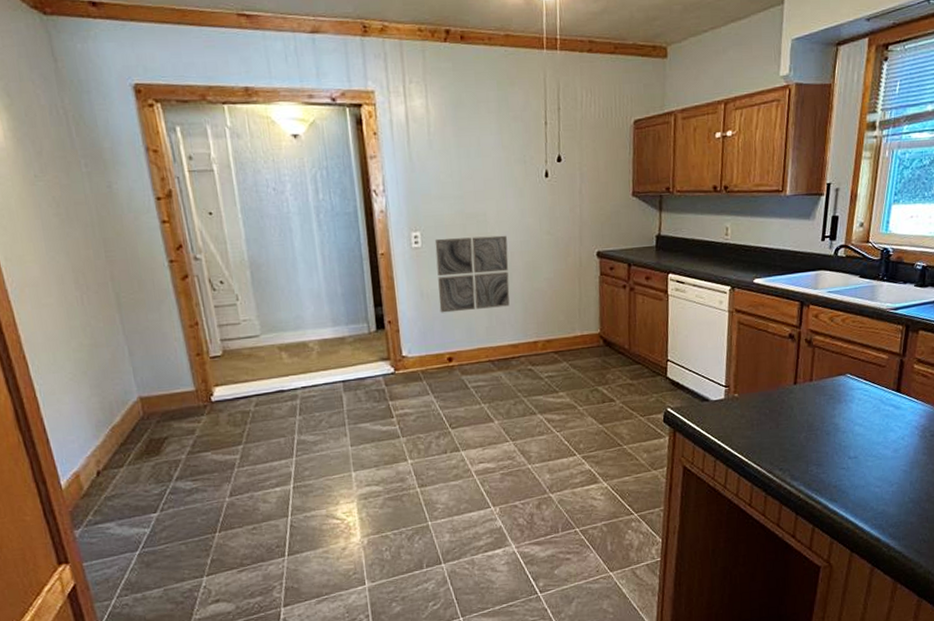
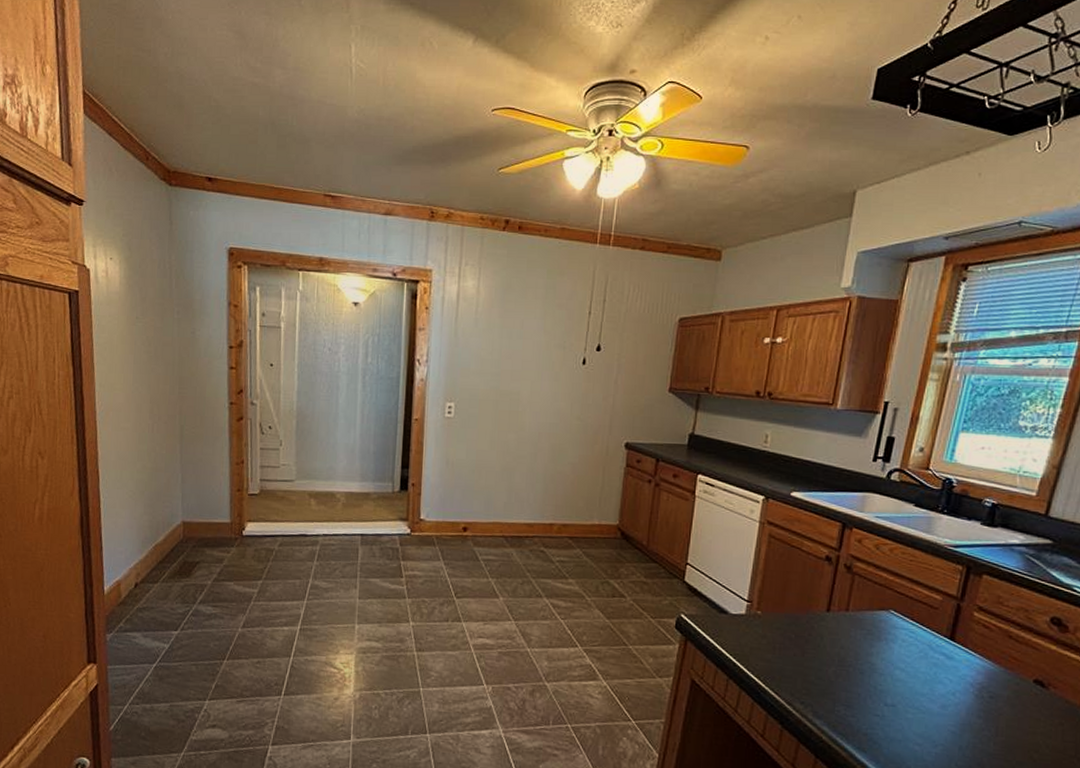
wall art: present [434,235,510,313] -> none [462,411,537,485]

